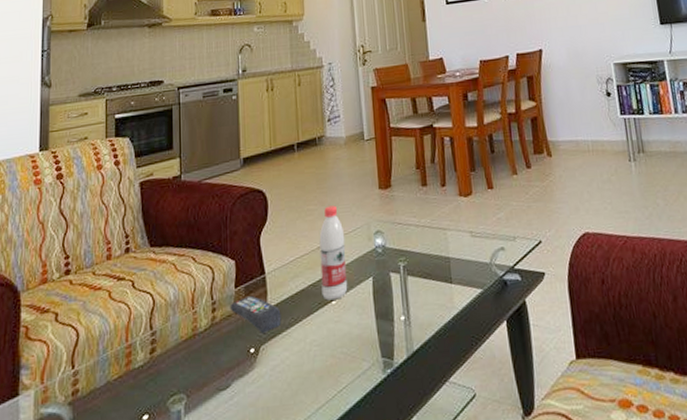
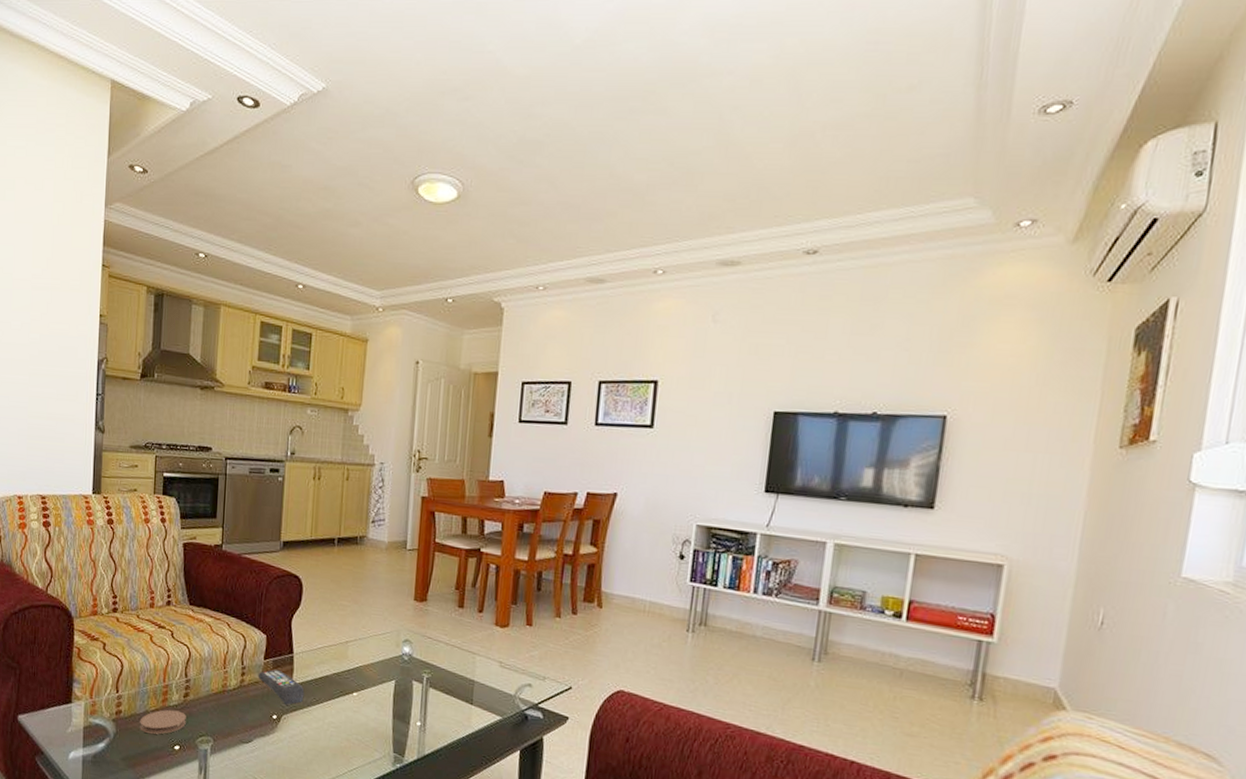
coaster: none [101,371,154,409] -> present [139,709,186,735]
water bottle: present [319,205,348,301] -> none [345,605,374,693]

